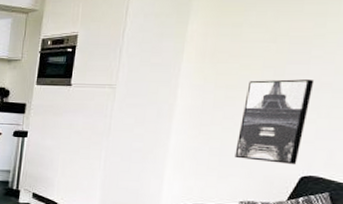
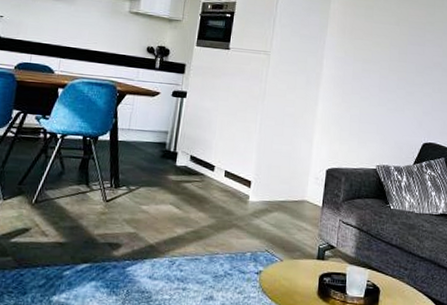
wall art: present [235,79,315,165] -> none [371,56,429,133]

